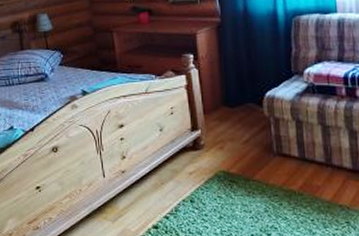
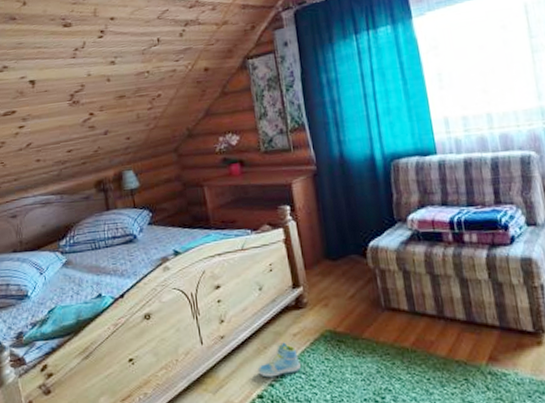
sneaker: none [154,180,194,210] -> present [257,342,301,378]

